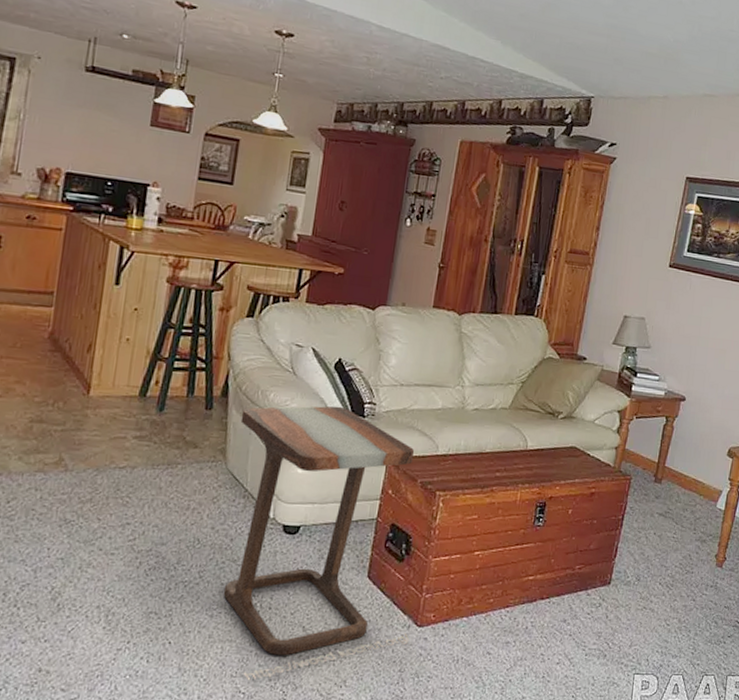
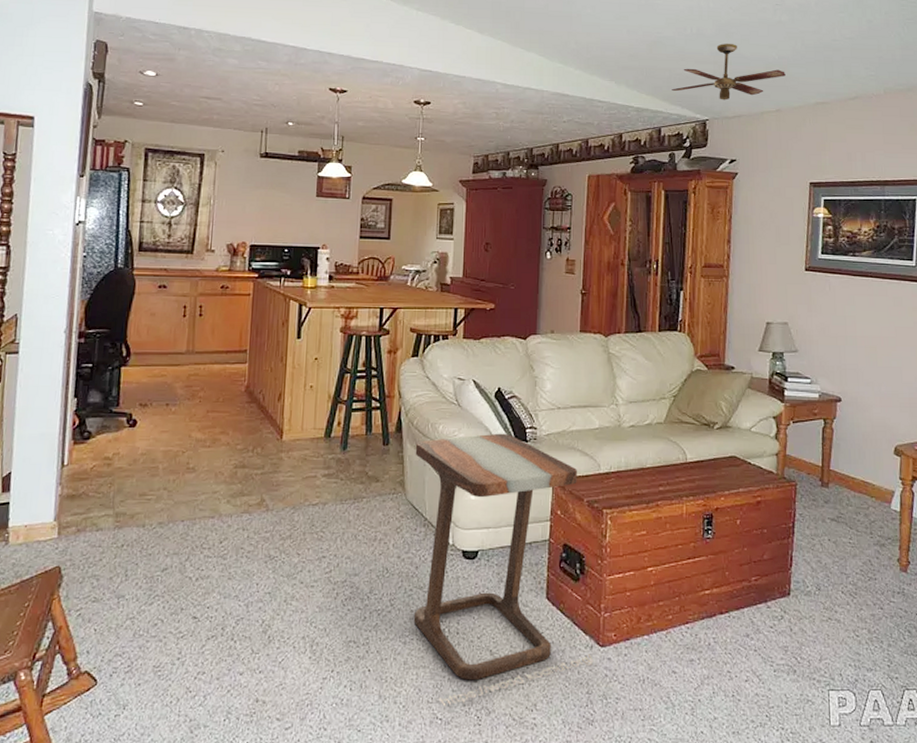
ceiling fan: none [560,16,678,79] -> present [672,43,785,100]

